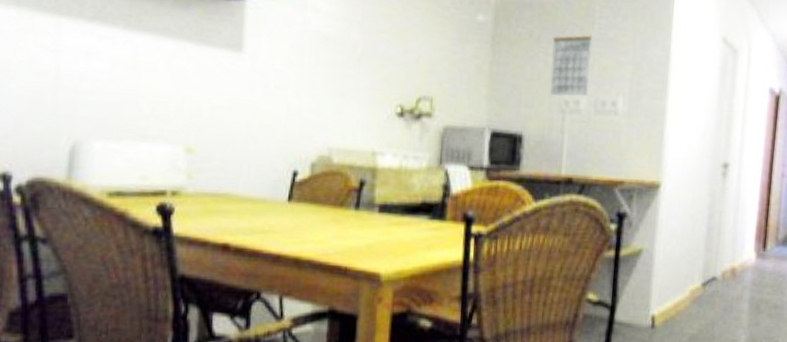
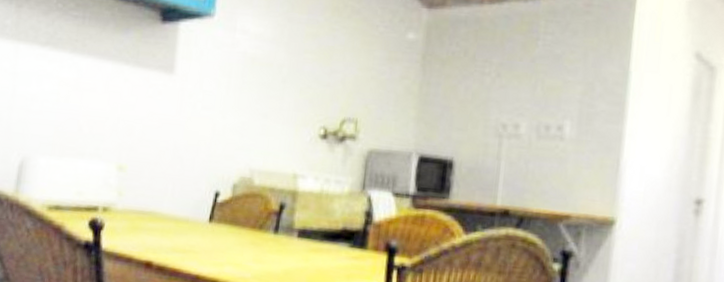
calendar: present [549,23,593,97] -> none [485,39,536,120]

